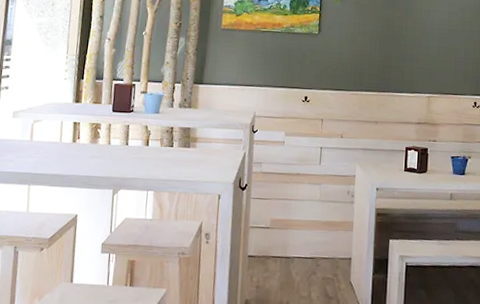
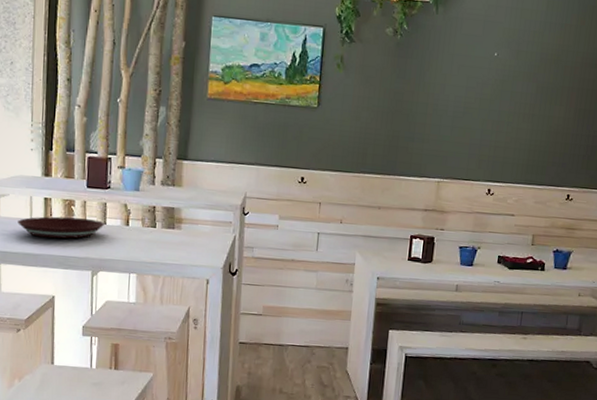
plate: none [48,139,127,160] -> present [17,216,105,239]

